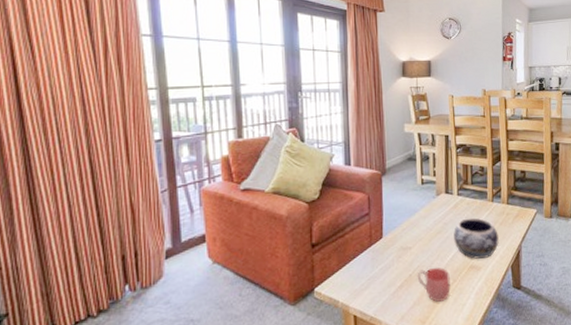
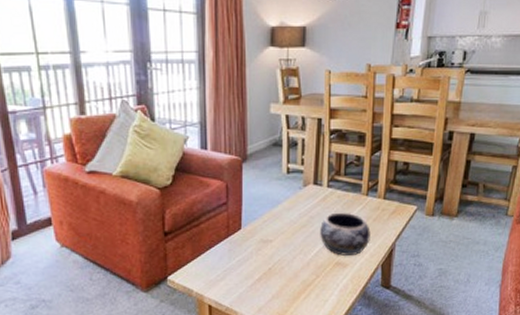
mug: present [417,267,451,302] -> none [277,261,313,297]

